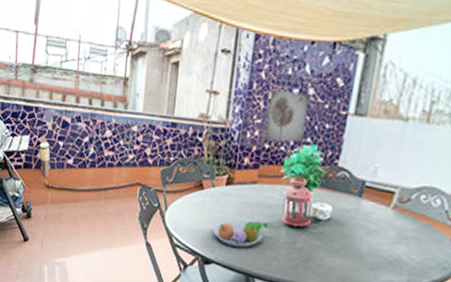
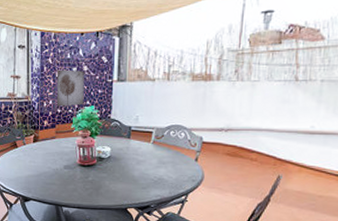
fruit bowl: present [212,220,268,248] -> none [28,165,67,186]

